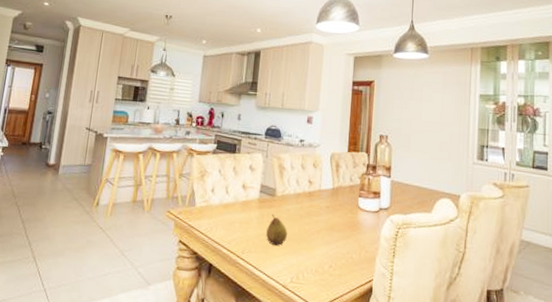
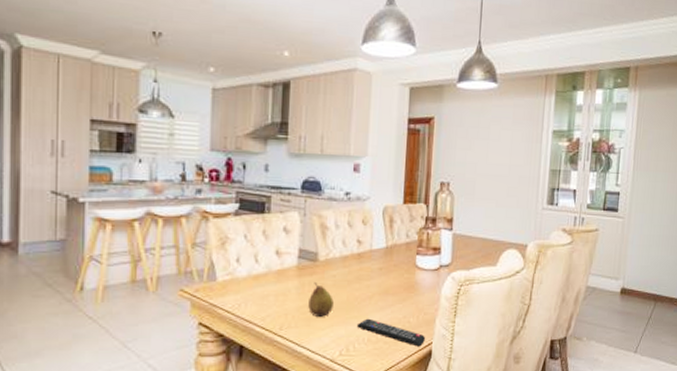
remote control: none [306,250,366,283] -> present [356,318,425,347]

